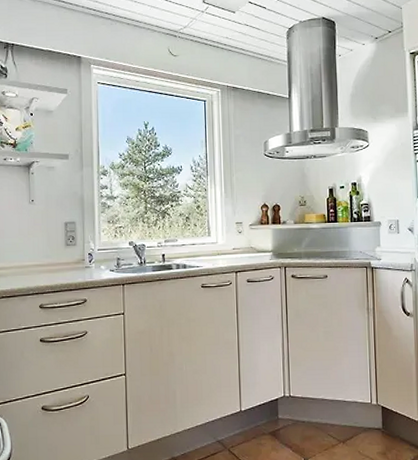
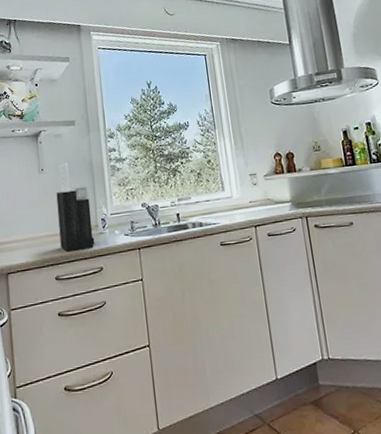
knife block: none [45,196,81,283] -> present [56,162,95,253]

